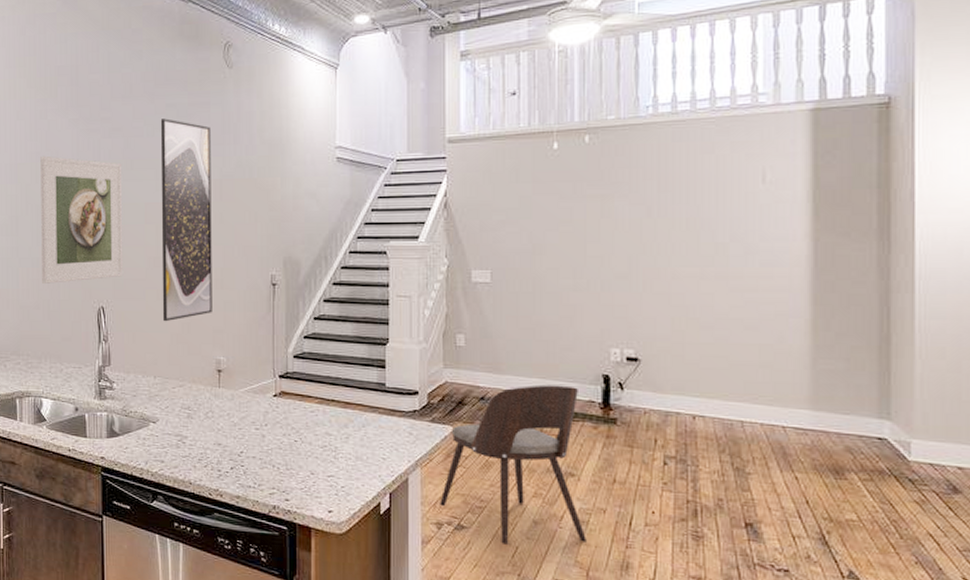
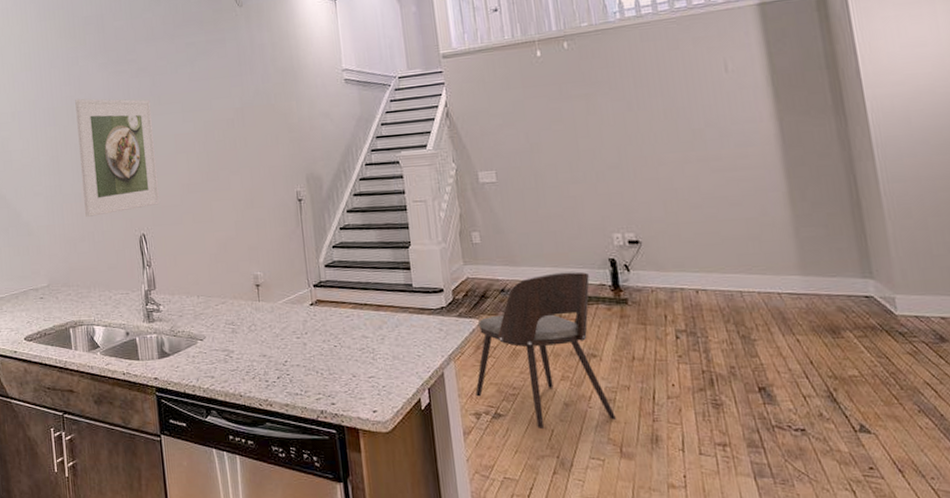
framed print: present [160,118,212,322] -> none [181,56,246,244]

